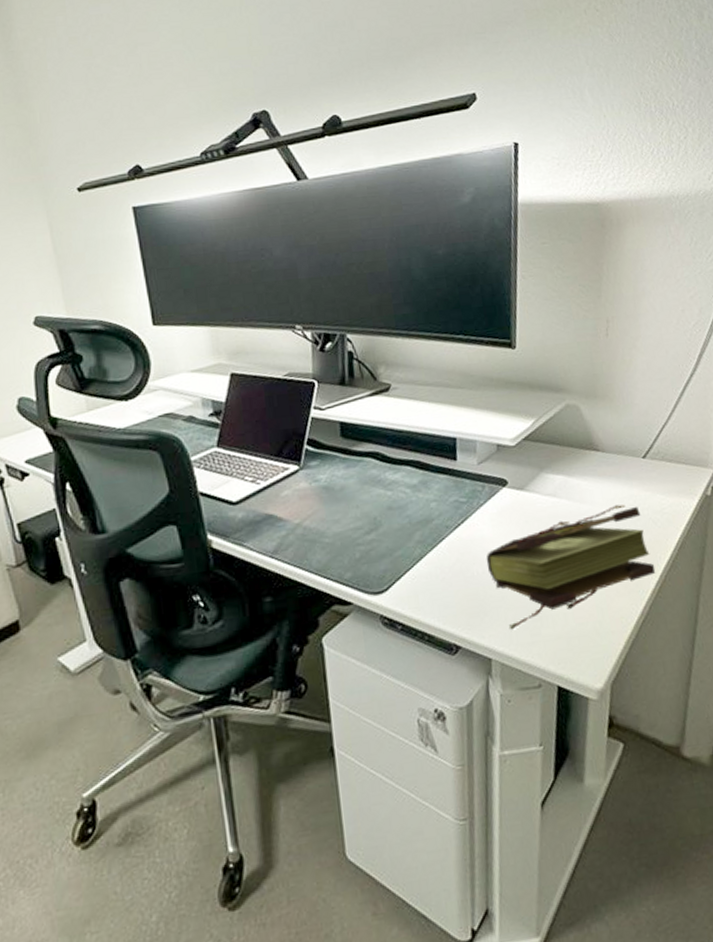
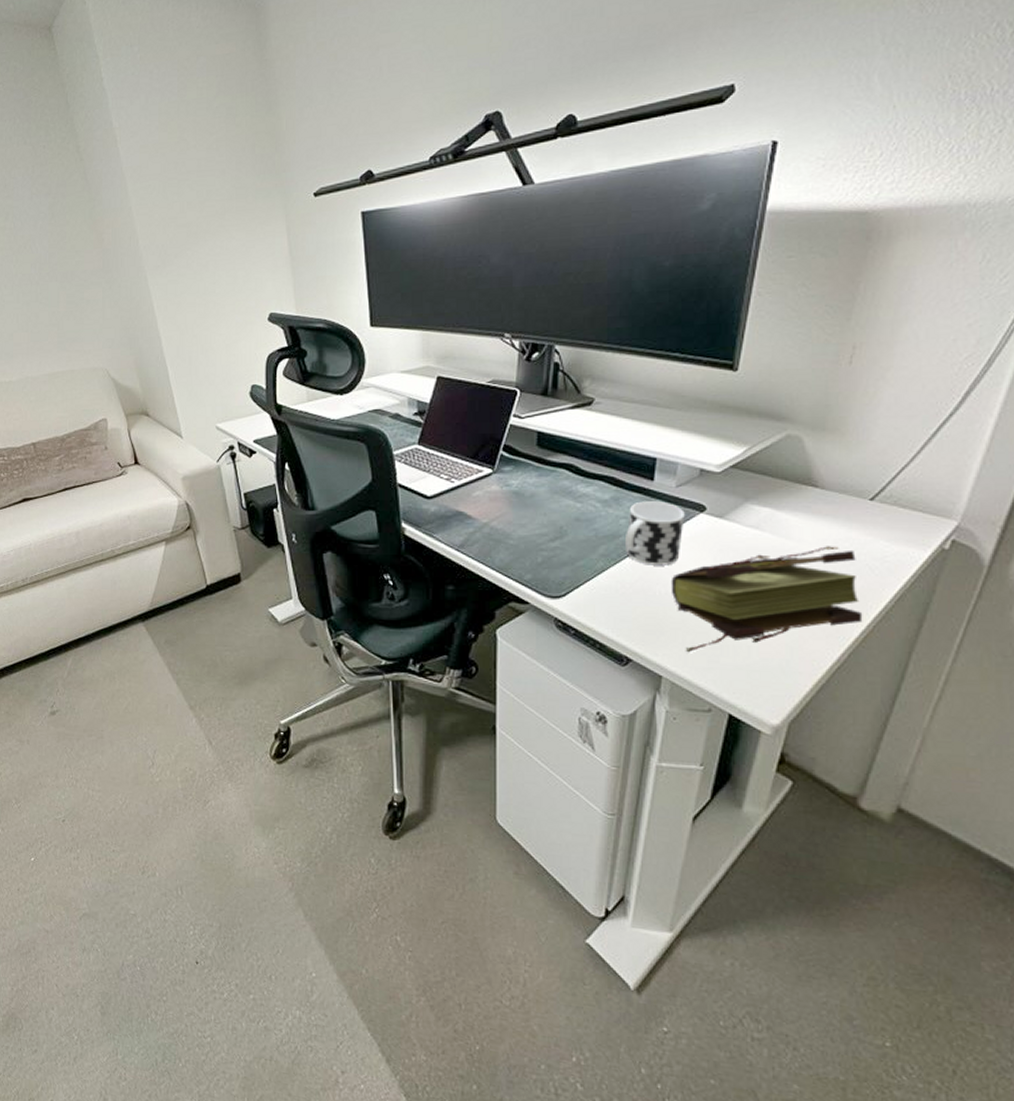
cup: none [438,480,491,546] -> present [626,501,685,566]

